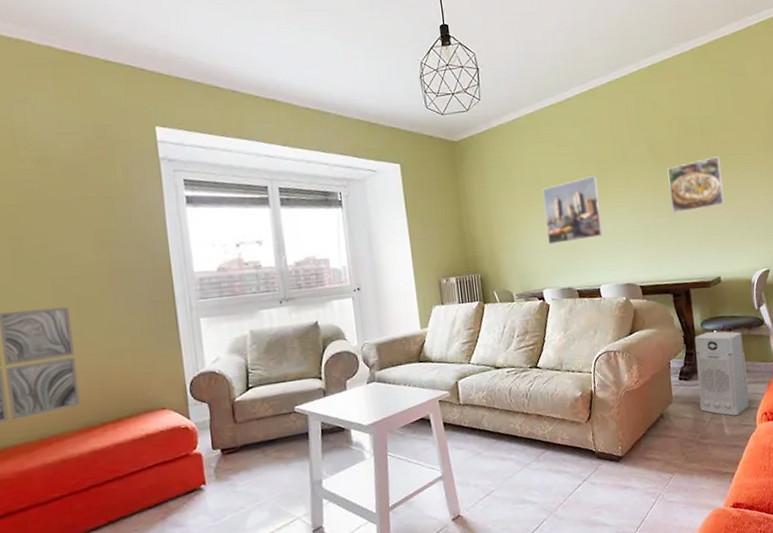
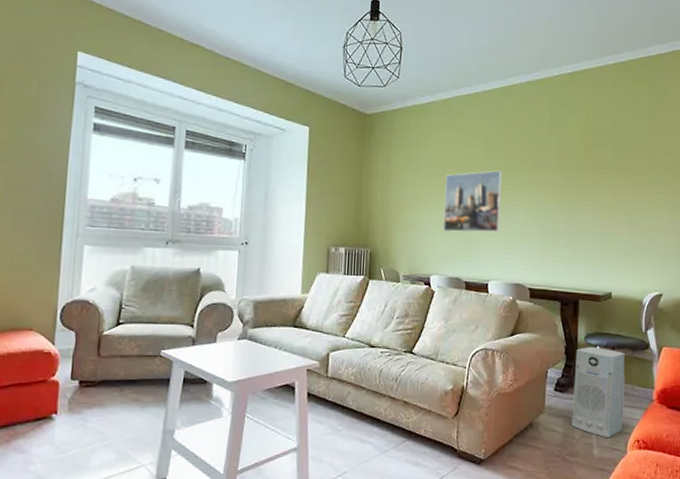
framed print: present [667,156,725,214] -> none [572,172,628,222]

